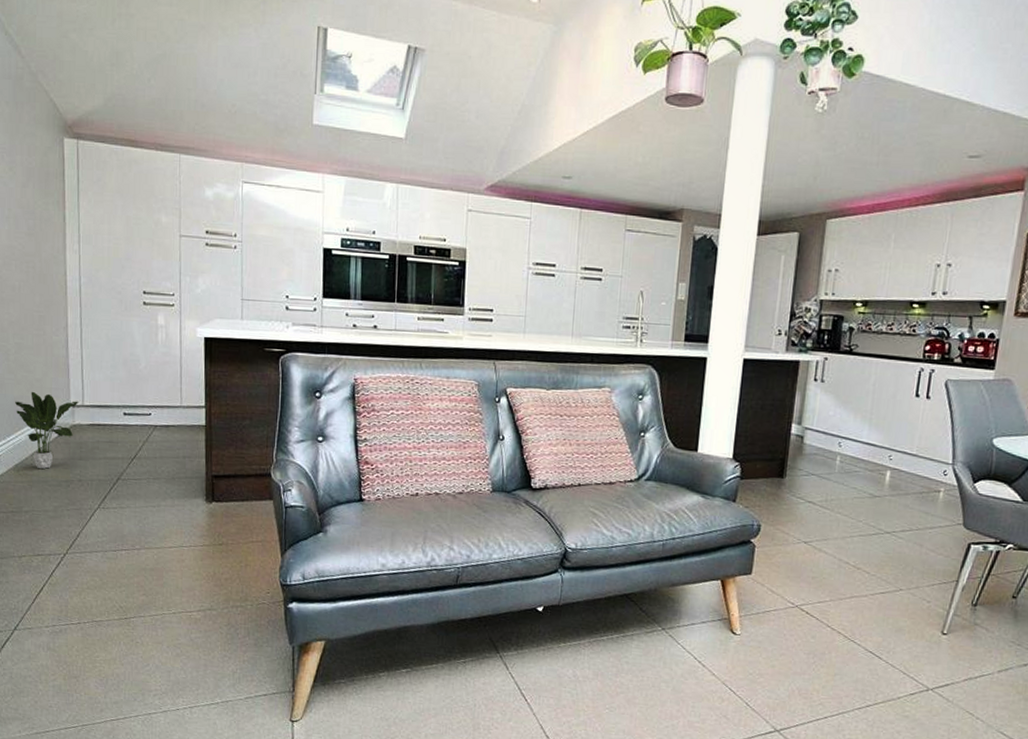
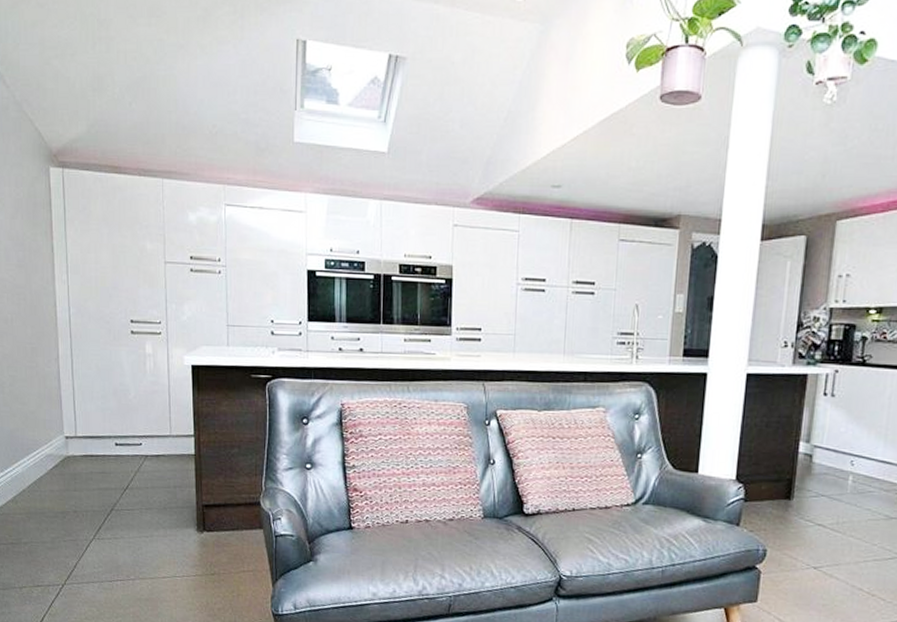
potted plant: present [15,391,78,469] -> none [11,423,71,500]

